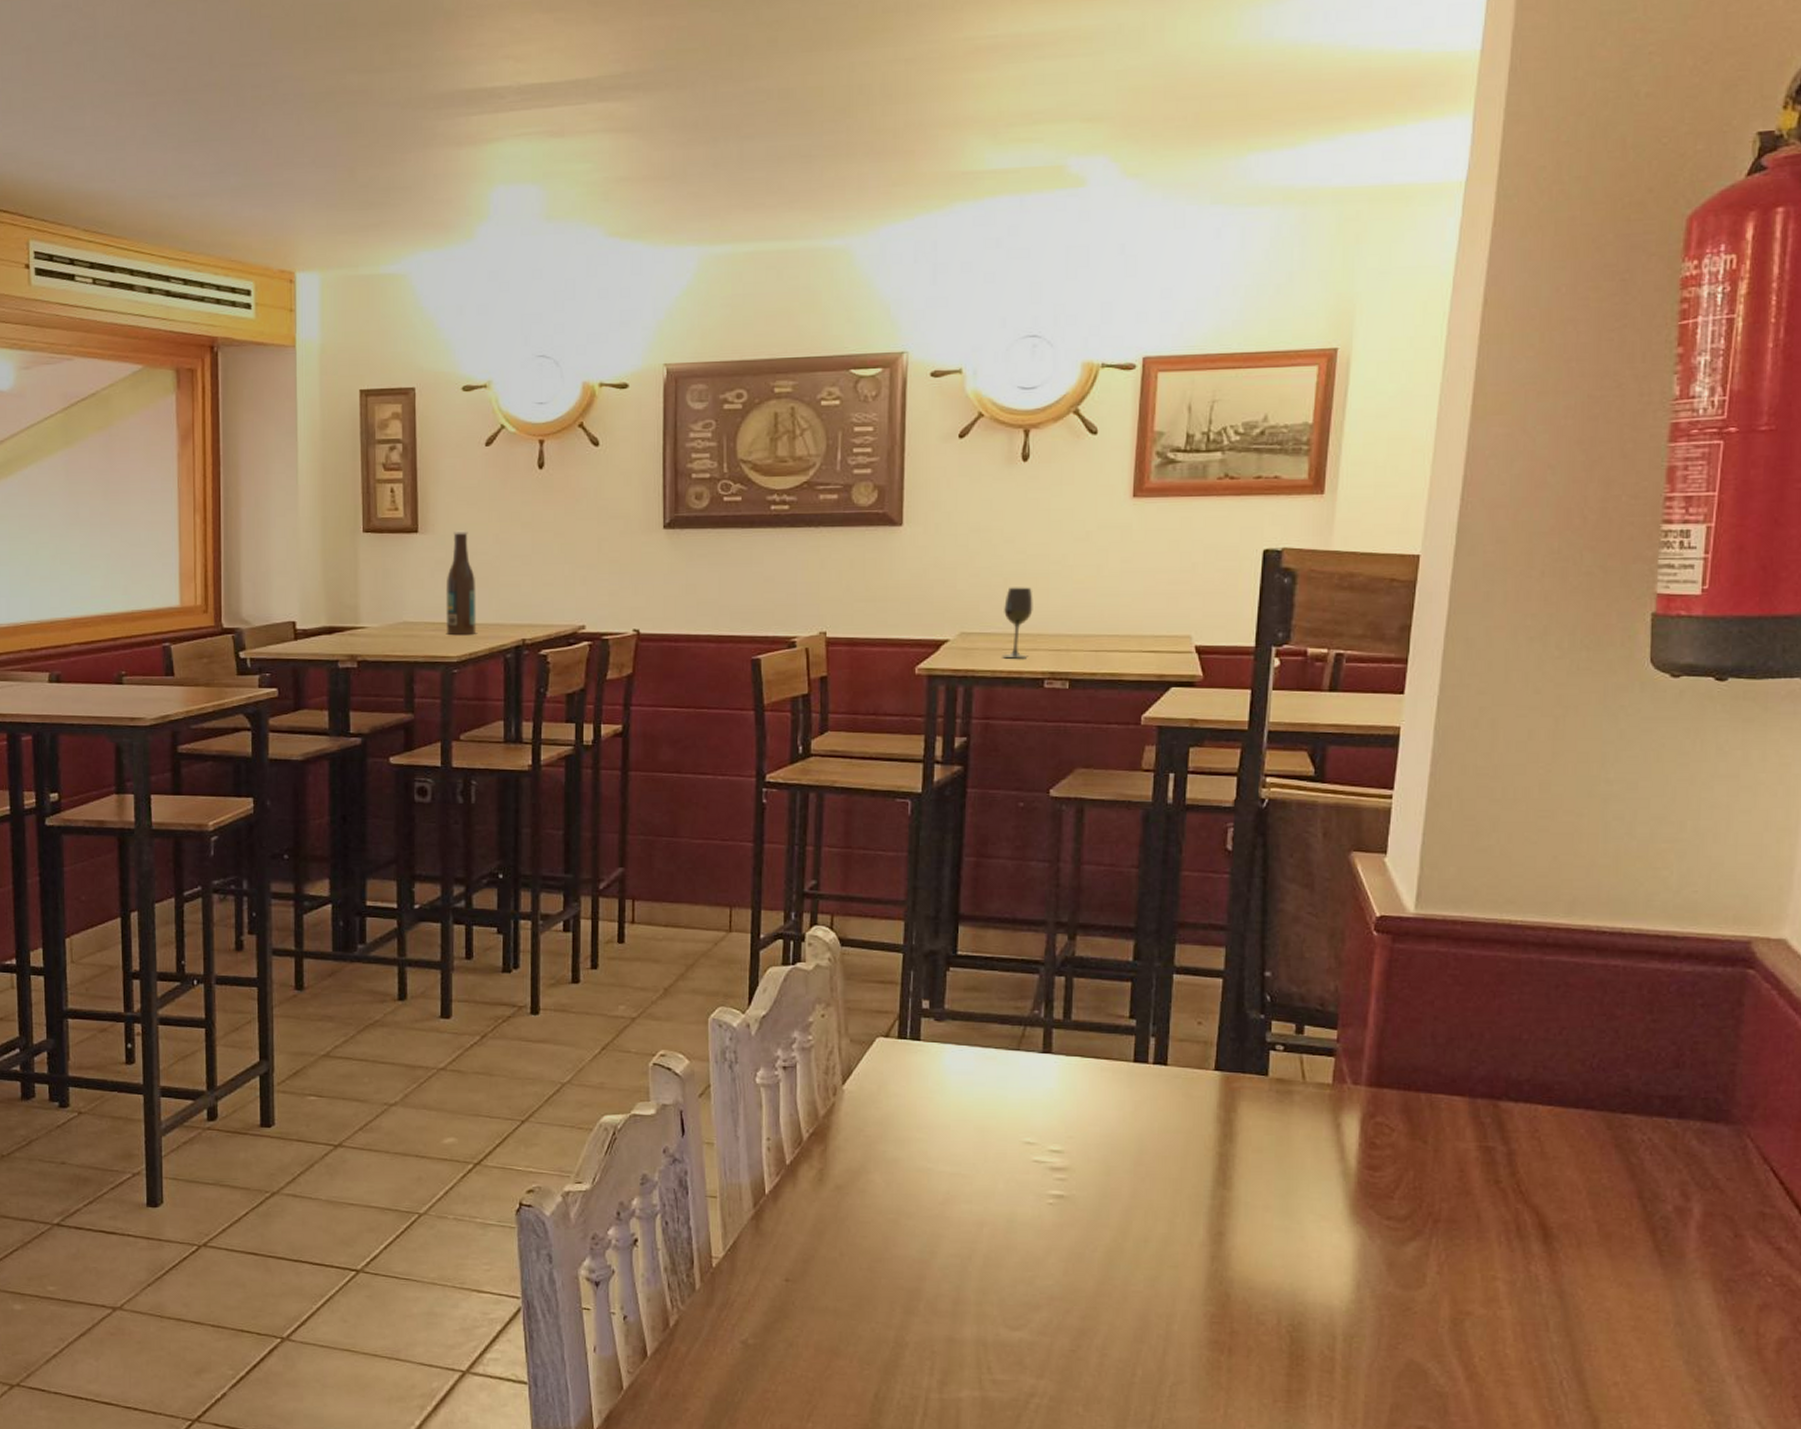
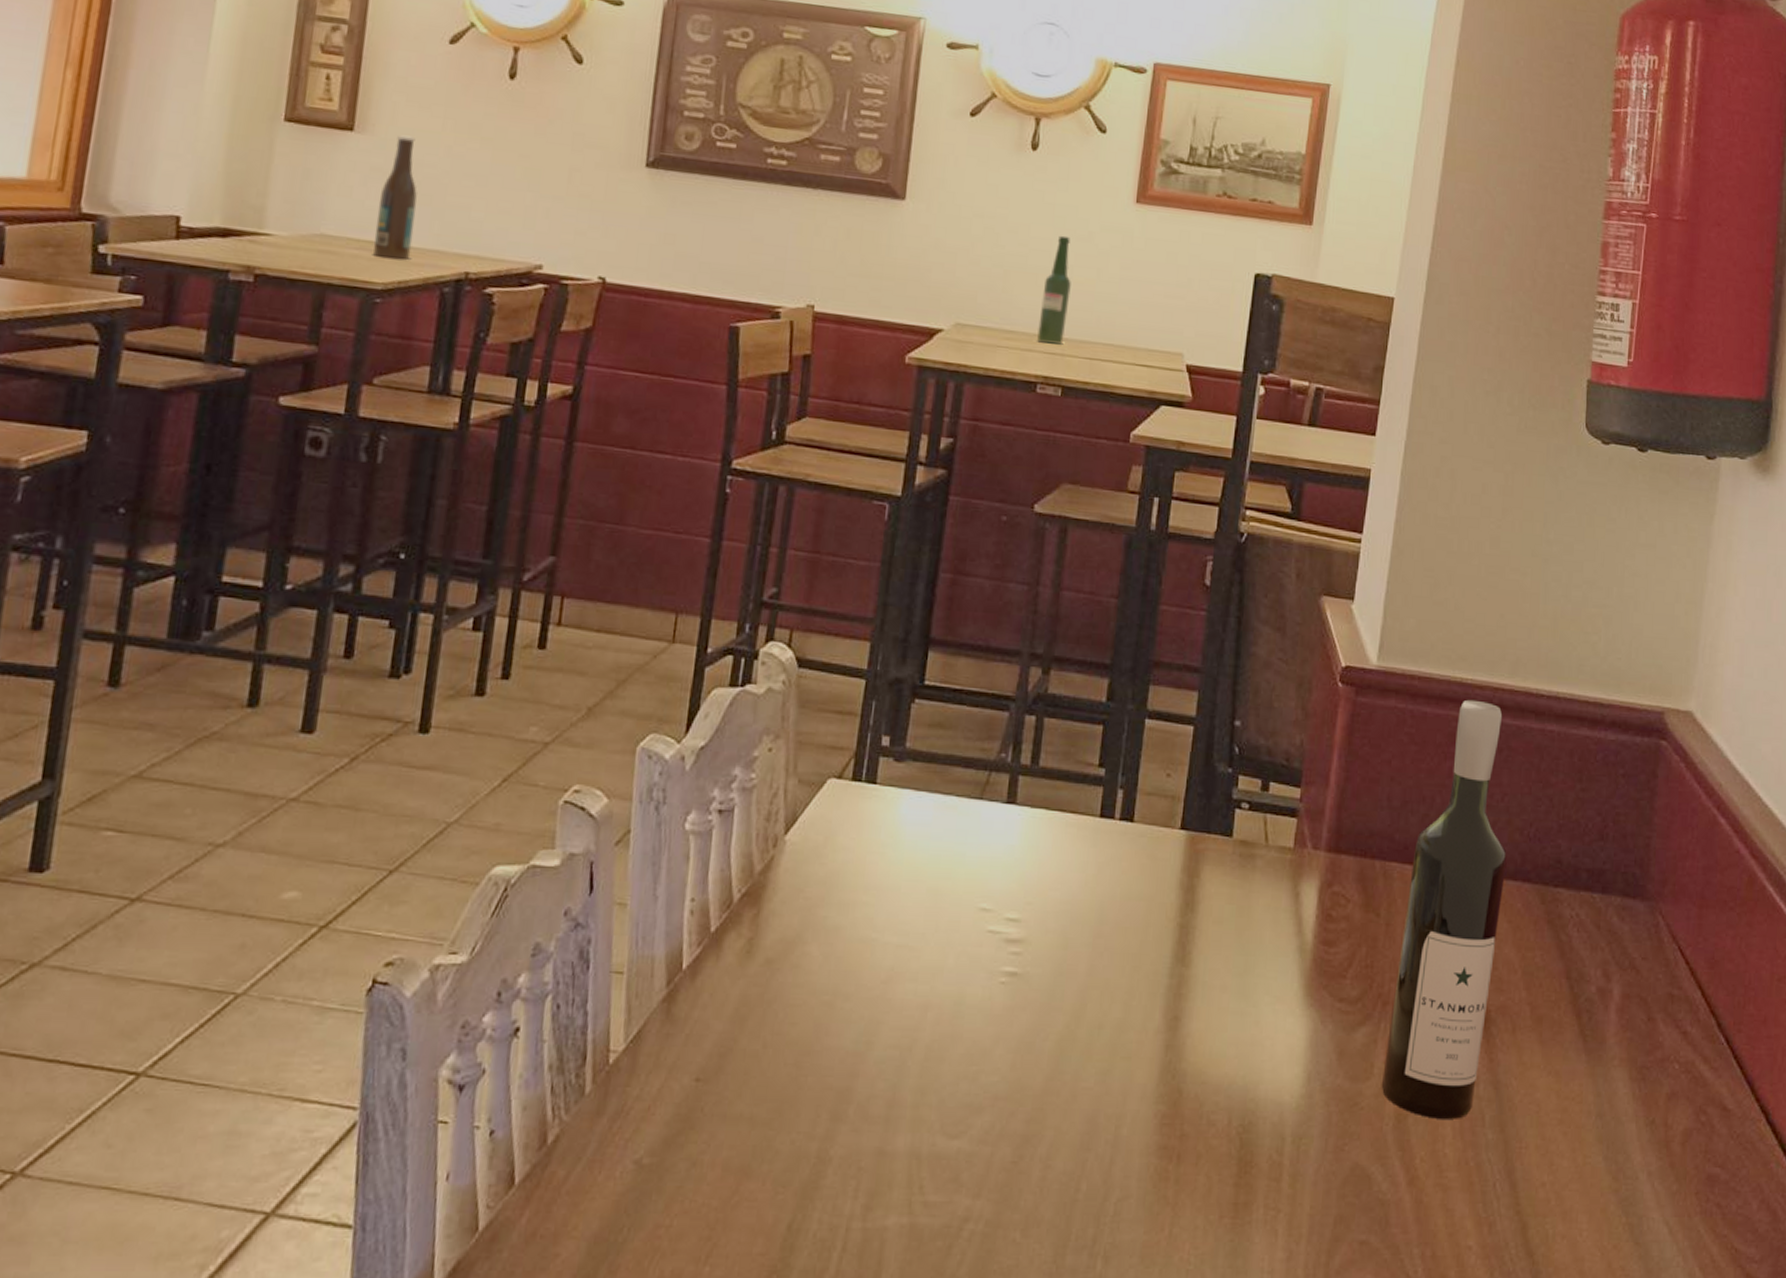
wine glass: present [1002,587,1033,659] -> none [996,280,1032,359]
beer bottle: none [1041,538,1071,641] -> present [1037,235,1071,345]
bottle: none [1434,940,1567,1324] -> present [1381,699,1507,1119]

